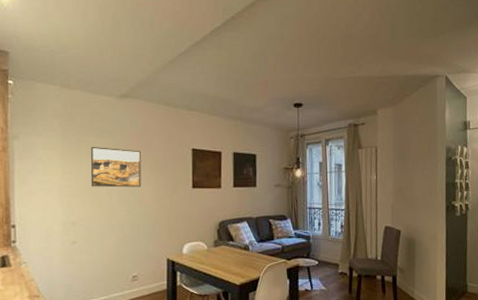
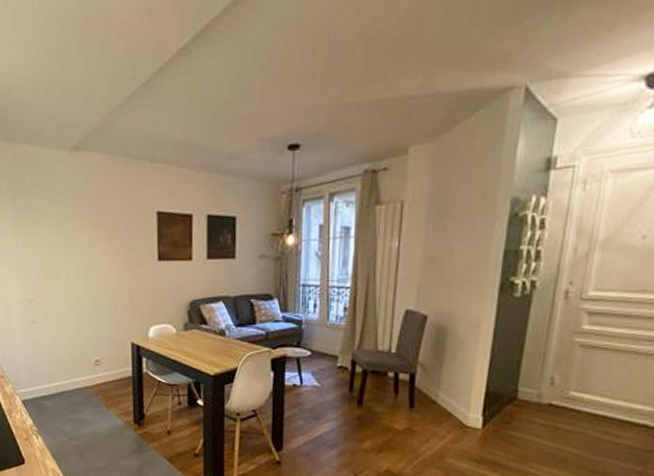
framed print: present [90,147,142,188] -> none [43,213,100,261]

